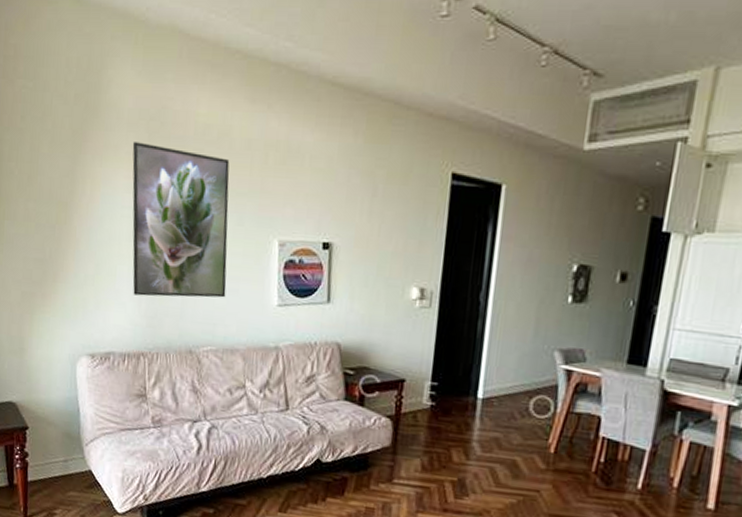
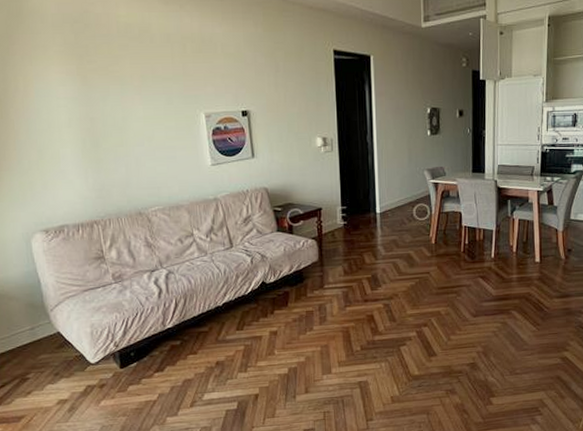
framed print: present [132,142,230,298] -> none [60,42,165,173]

